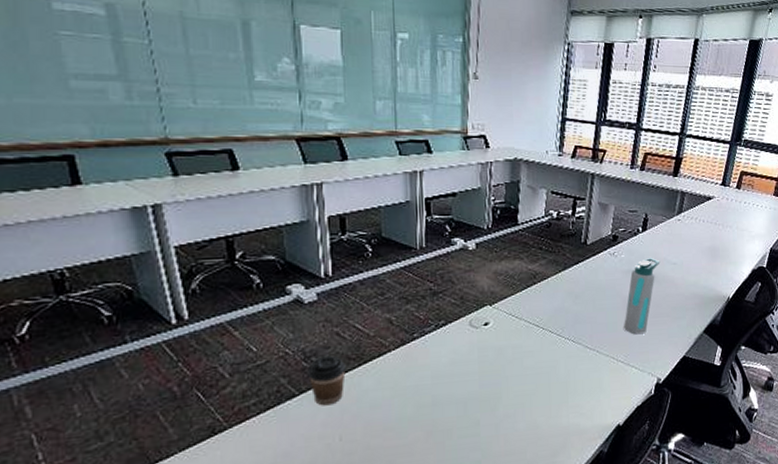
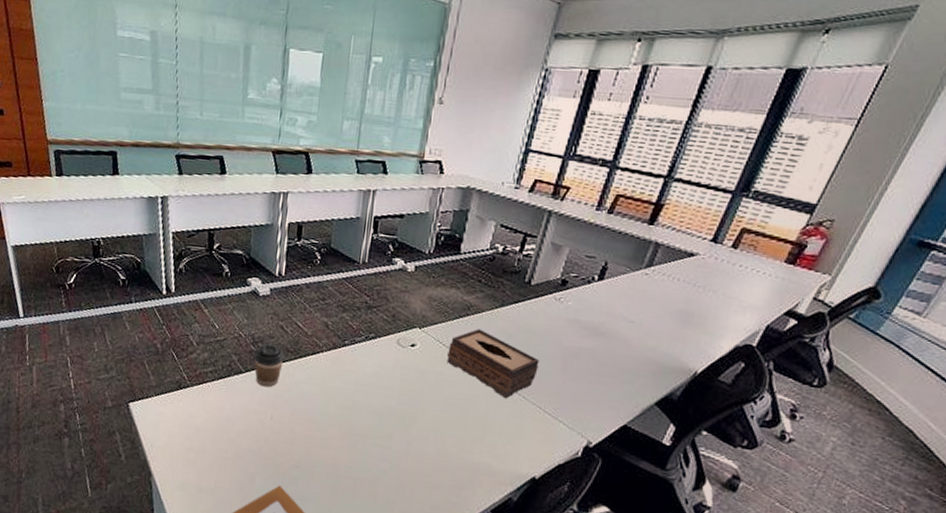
tissue box: none [521,295,606,357] -> present [447,328,539,399]
water bottle: present [624,257,660,335] -> none [558,309,614,391]

